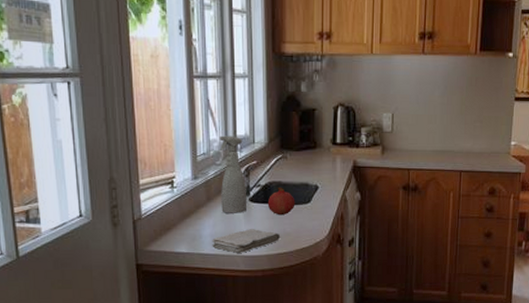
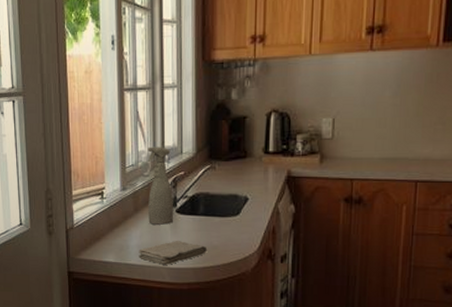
fruit: present [267,187,295,216] -> none [194,198,224,228]

